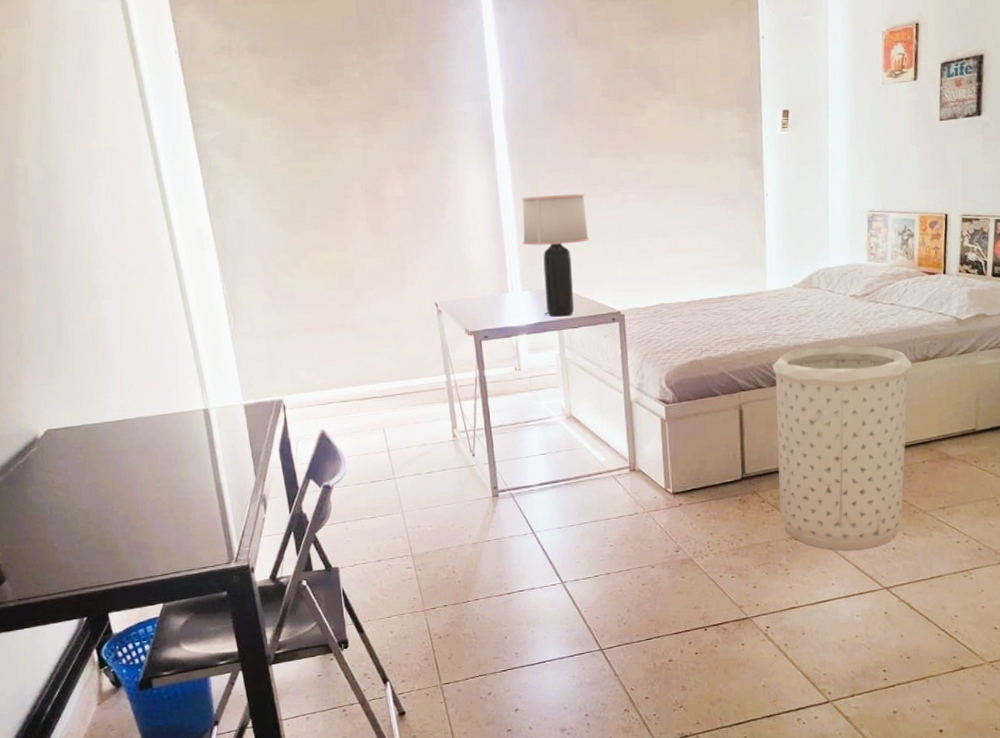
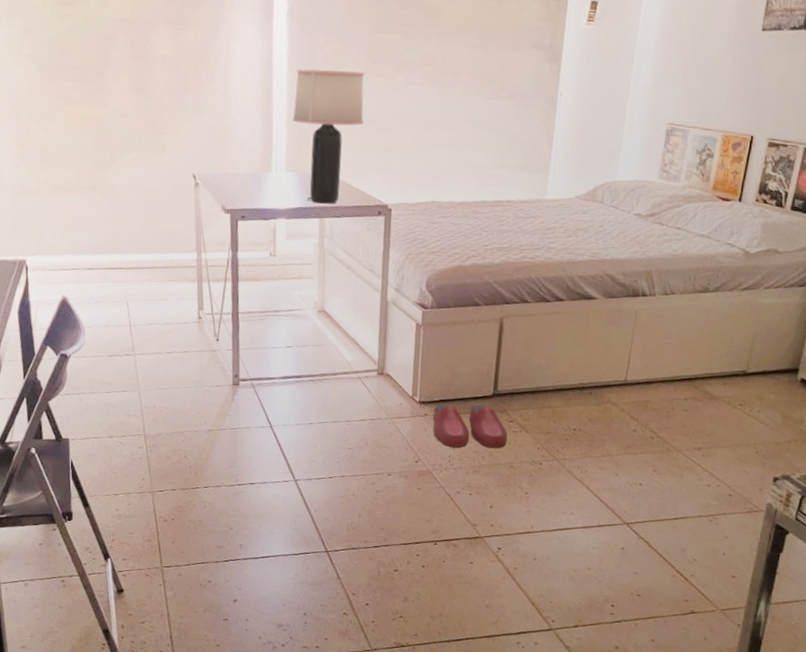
slippers: none [688,490,761,533] -> present [433,404,508,449]
laundry basket: present [772,345,912,551] -> none [527,264,690,482]

